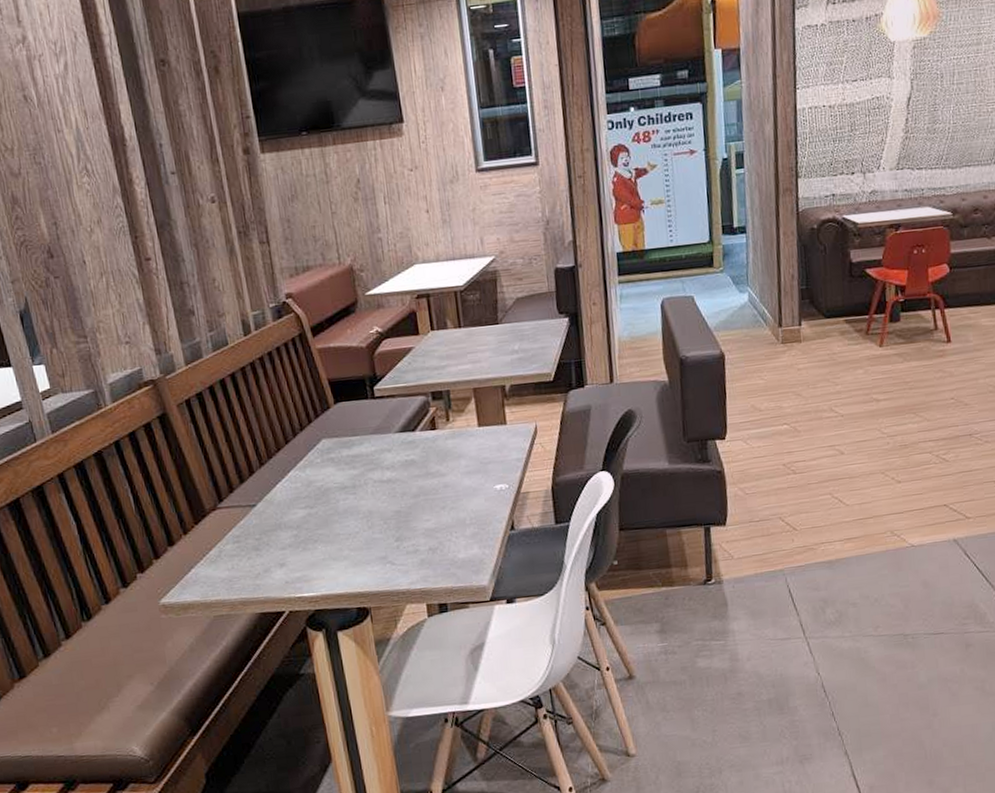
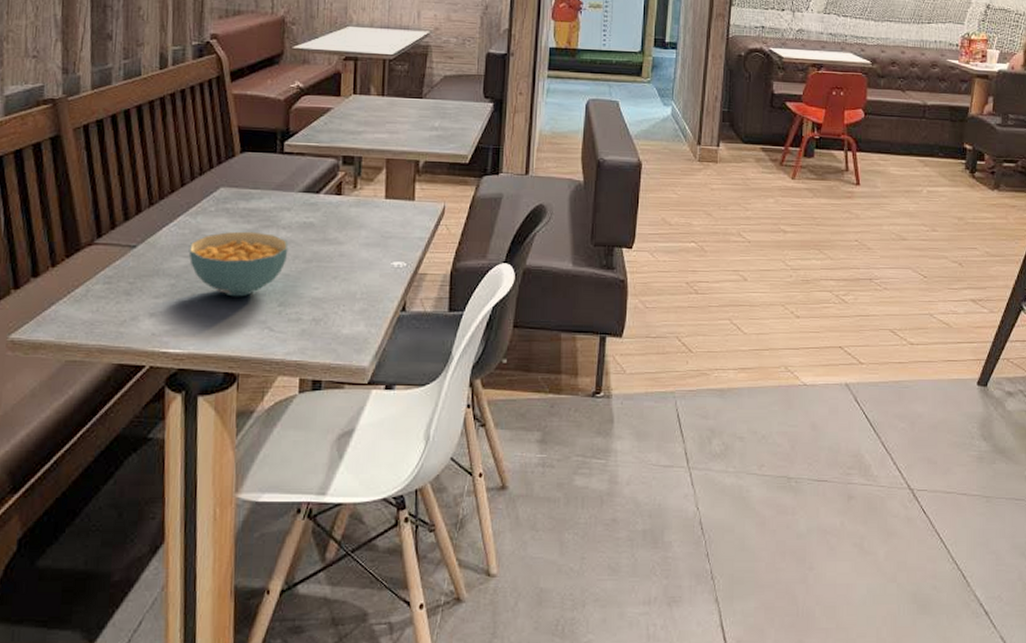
cereal bowl: none [304,475,396,539] -> present [188,231,289,297]

